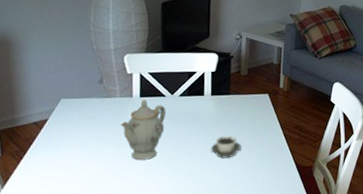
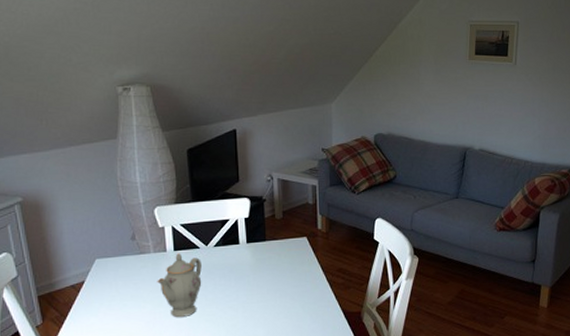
cup: present [211,135,242,158] -> none [252,284,283,310]

